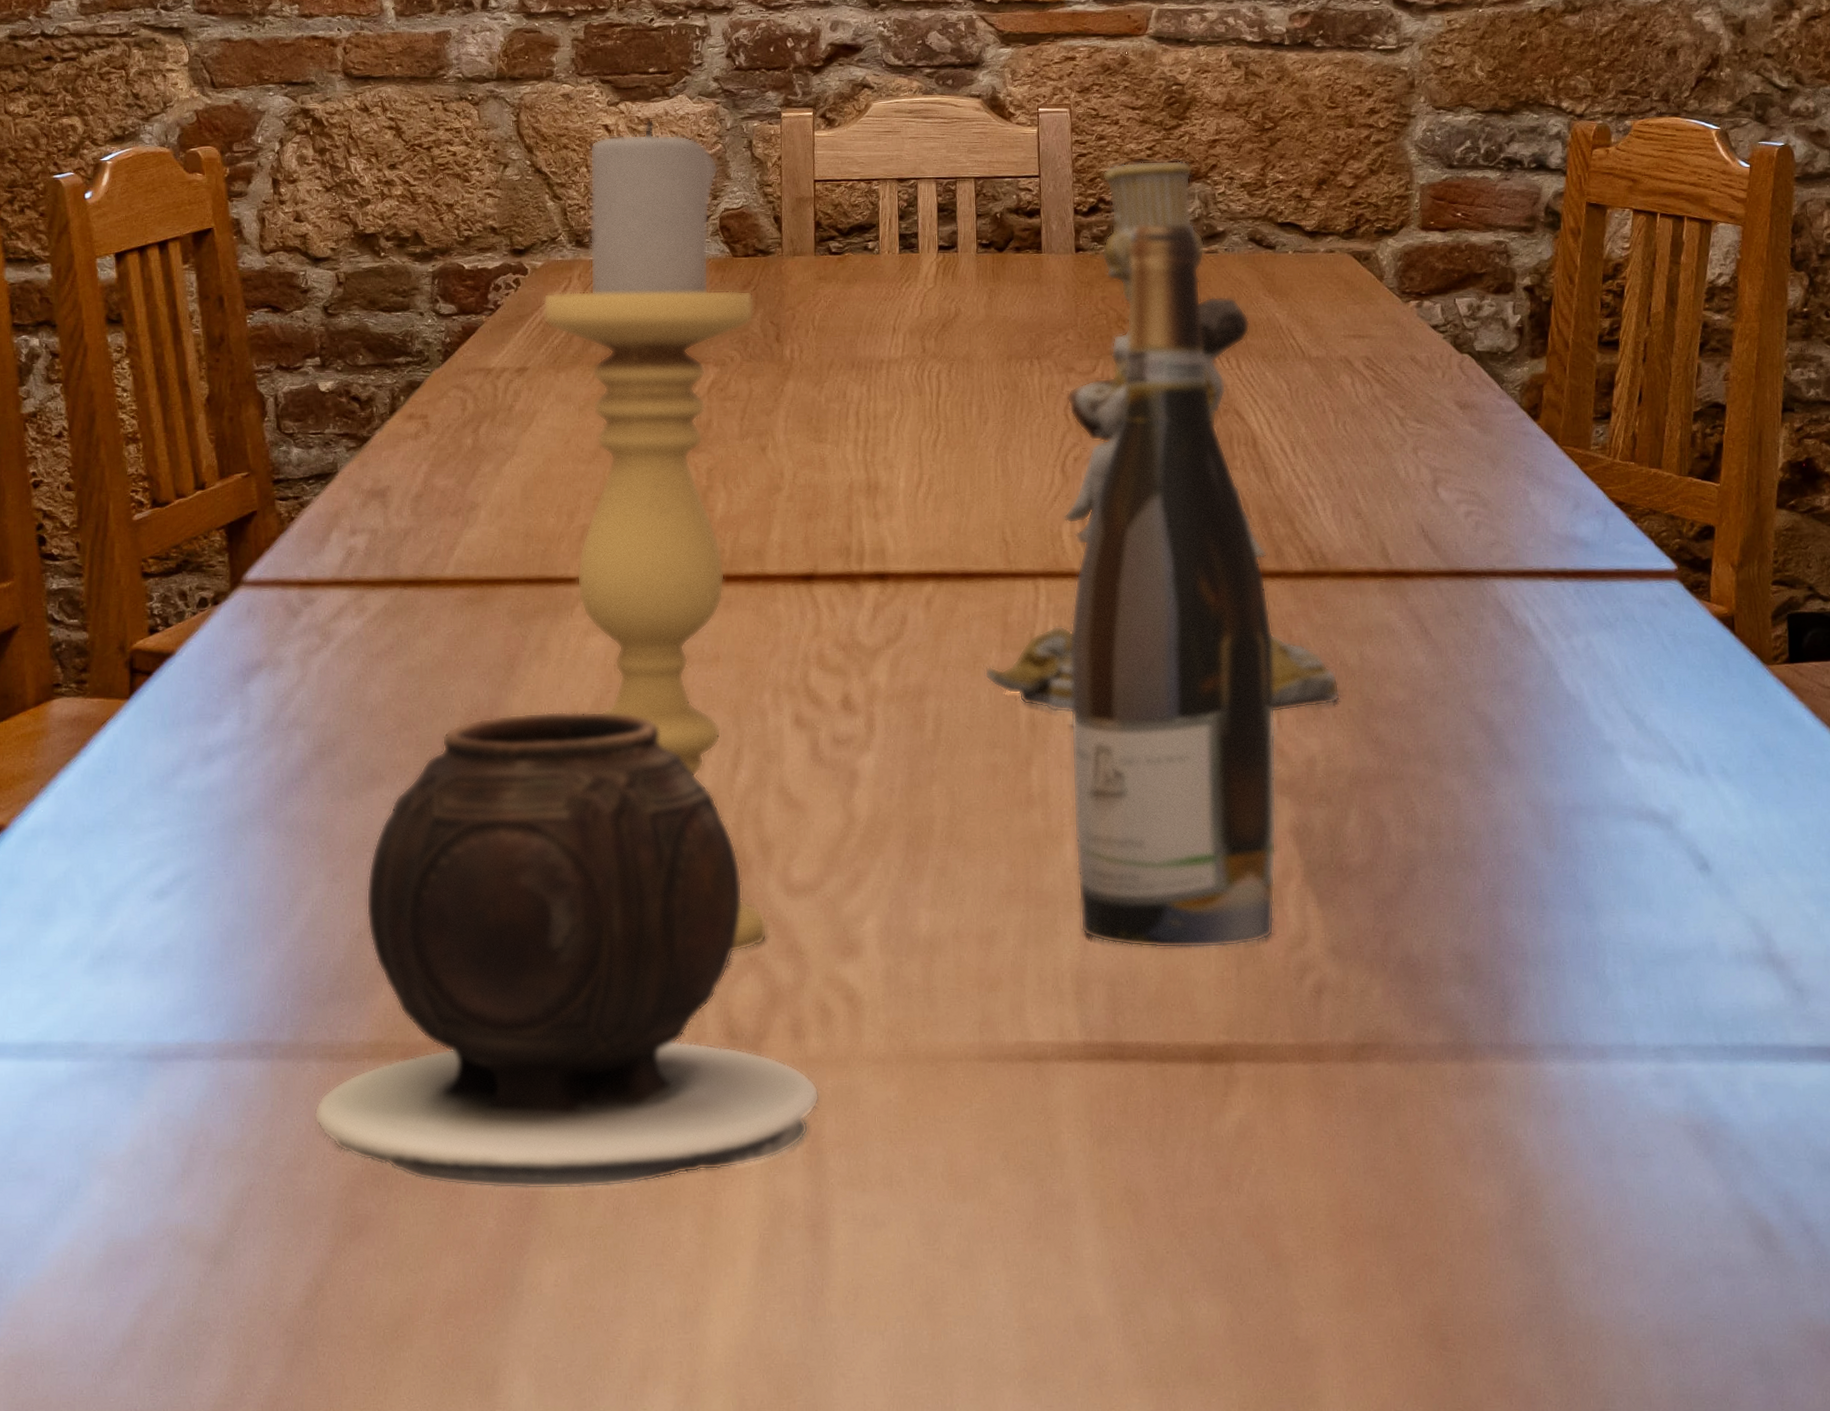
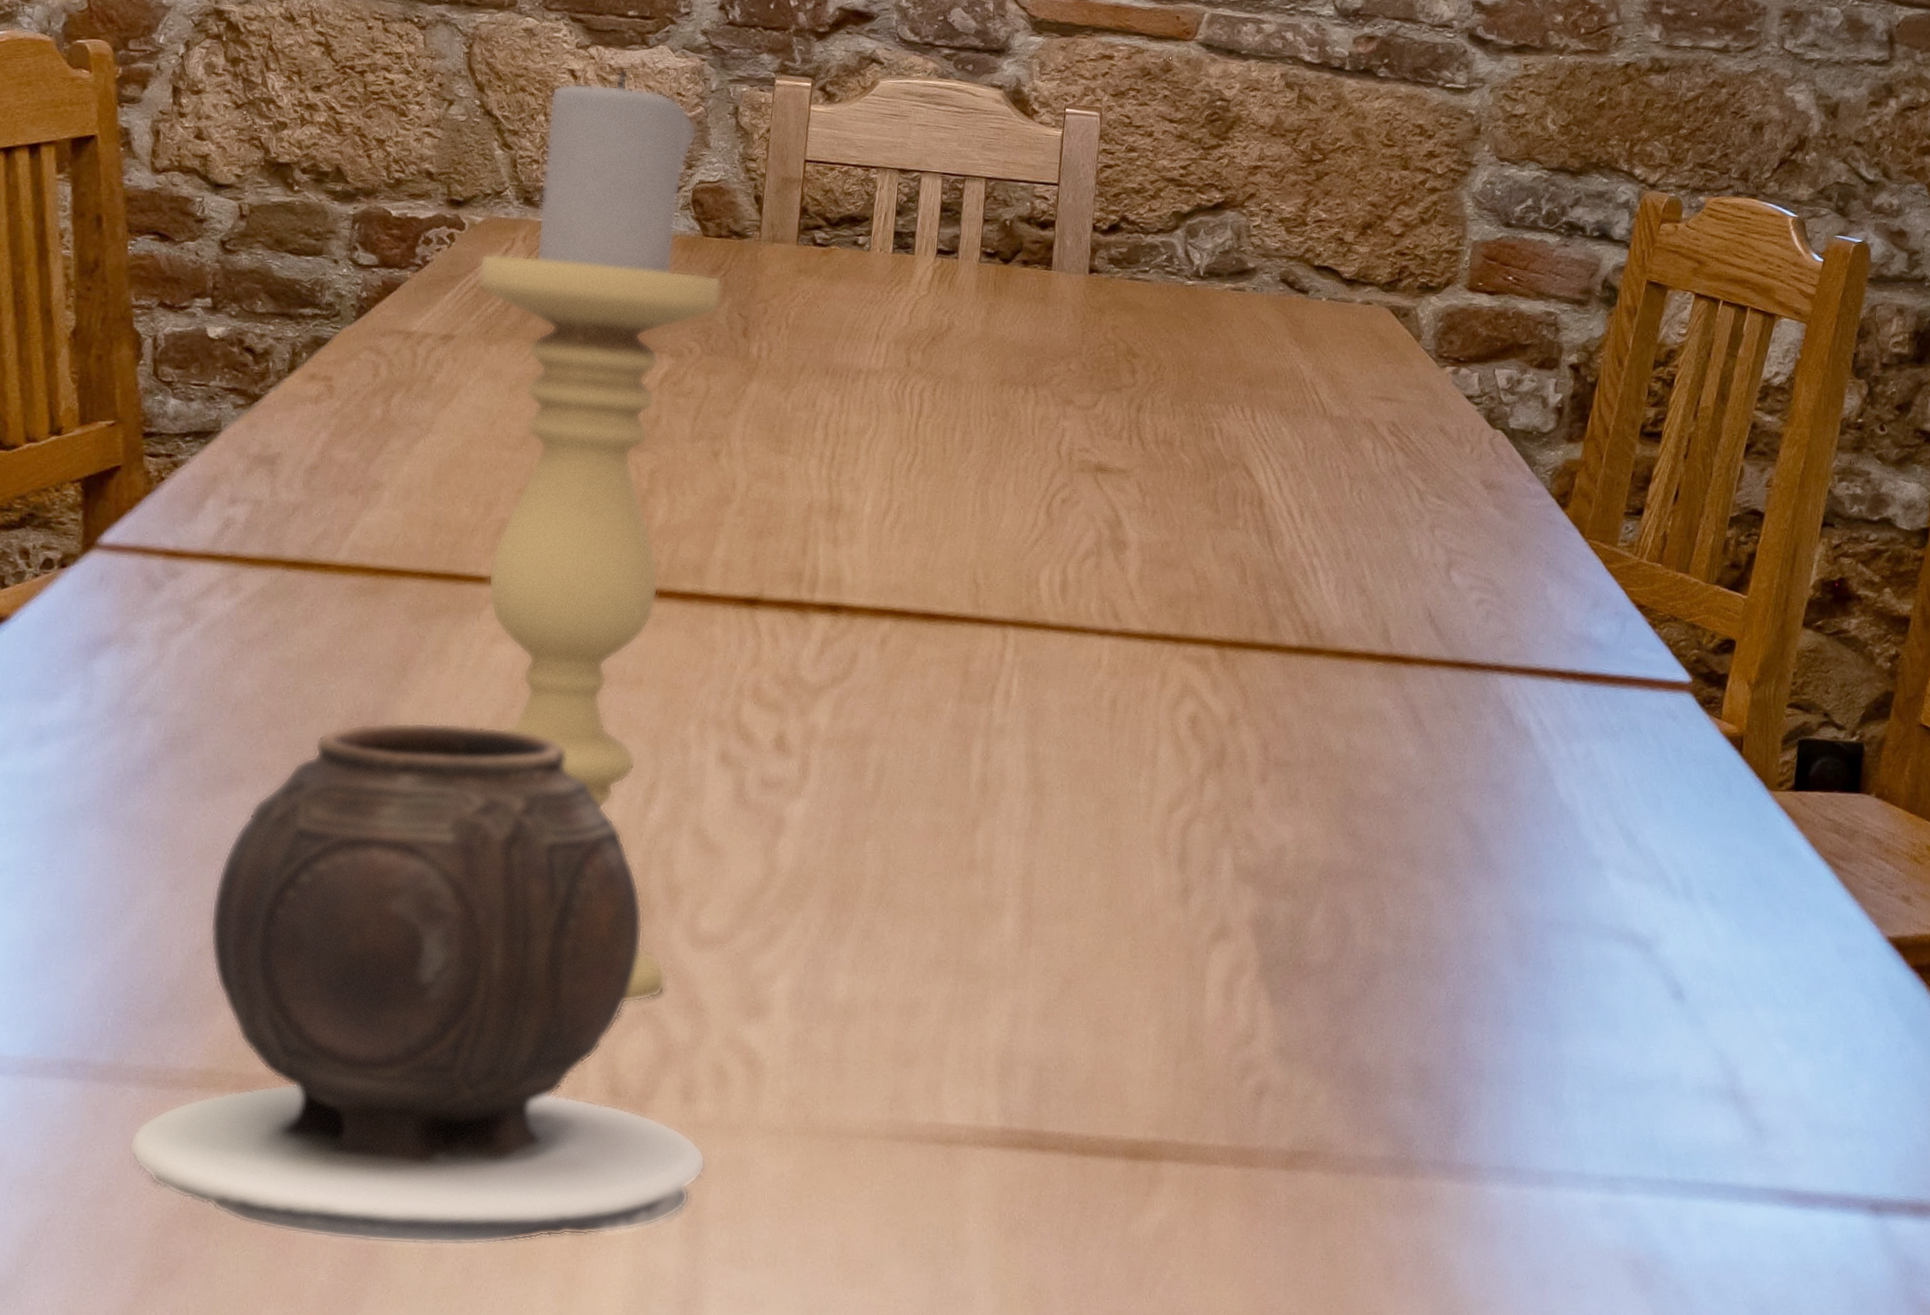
candlestick: present [984,160,1341,715] -> none [936,180,1321,796]
wine bottle: present [1070,224,1277,949] -> none [1012,251,1257,1040]

